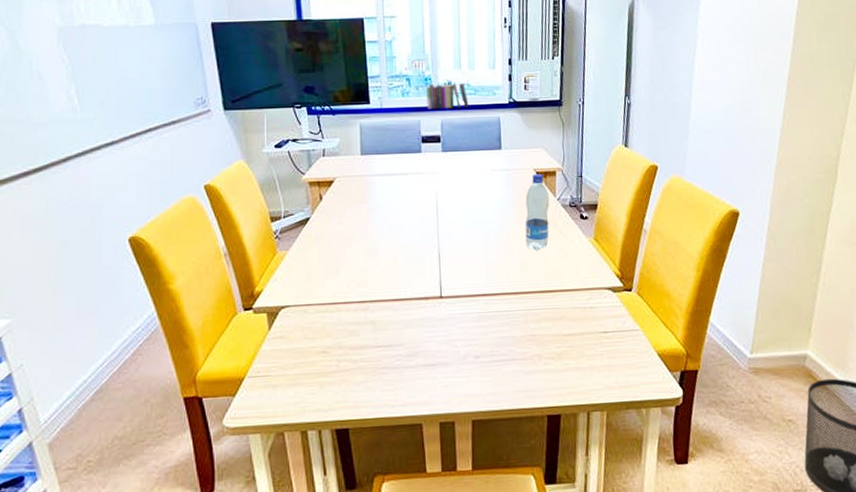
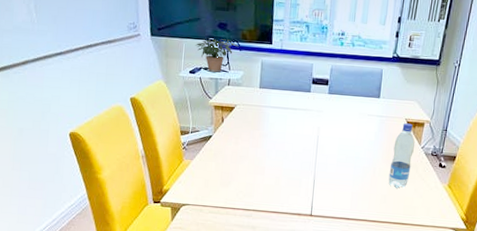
potted plant: none [278,104,331,143] -> present [195,38,239,73]
books: present [426,83,469,110] -> none [321,32,358,58]

